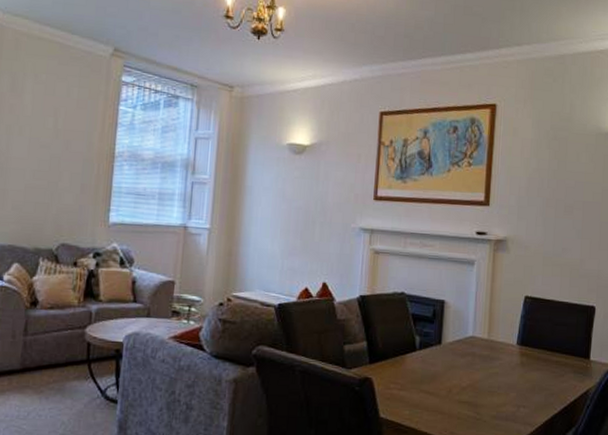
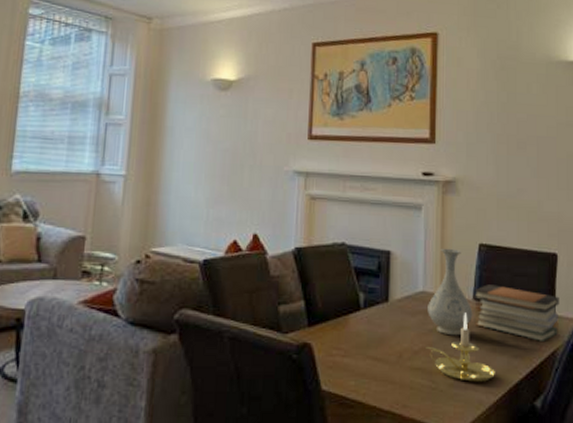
candle holder: none [473,356,534,415] -> present [426,313,496,382]
vase: none [476,299,516,375] -> present [428,248,473,336]
book stack: none [518,332,595,383] -> present [474,284,560,343]

